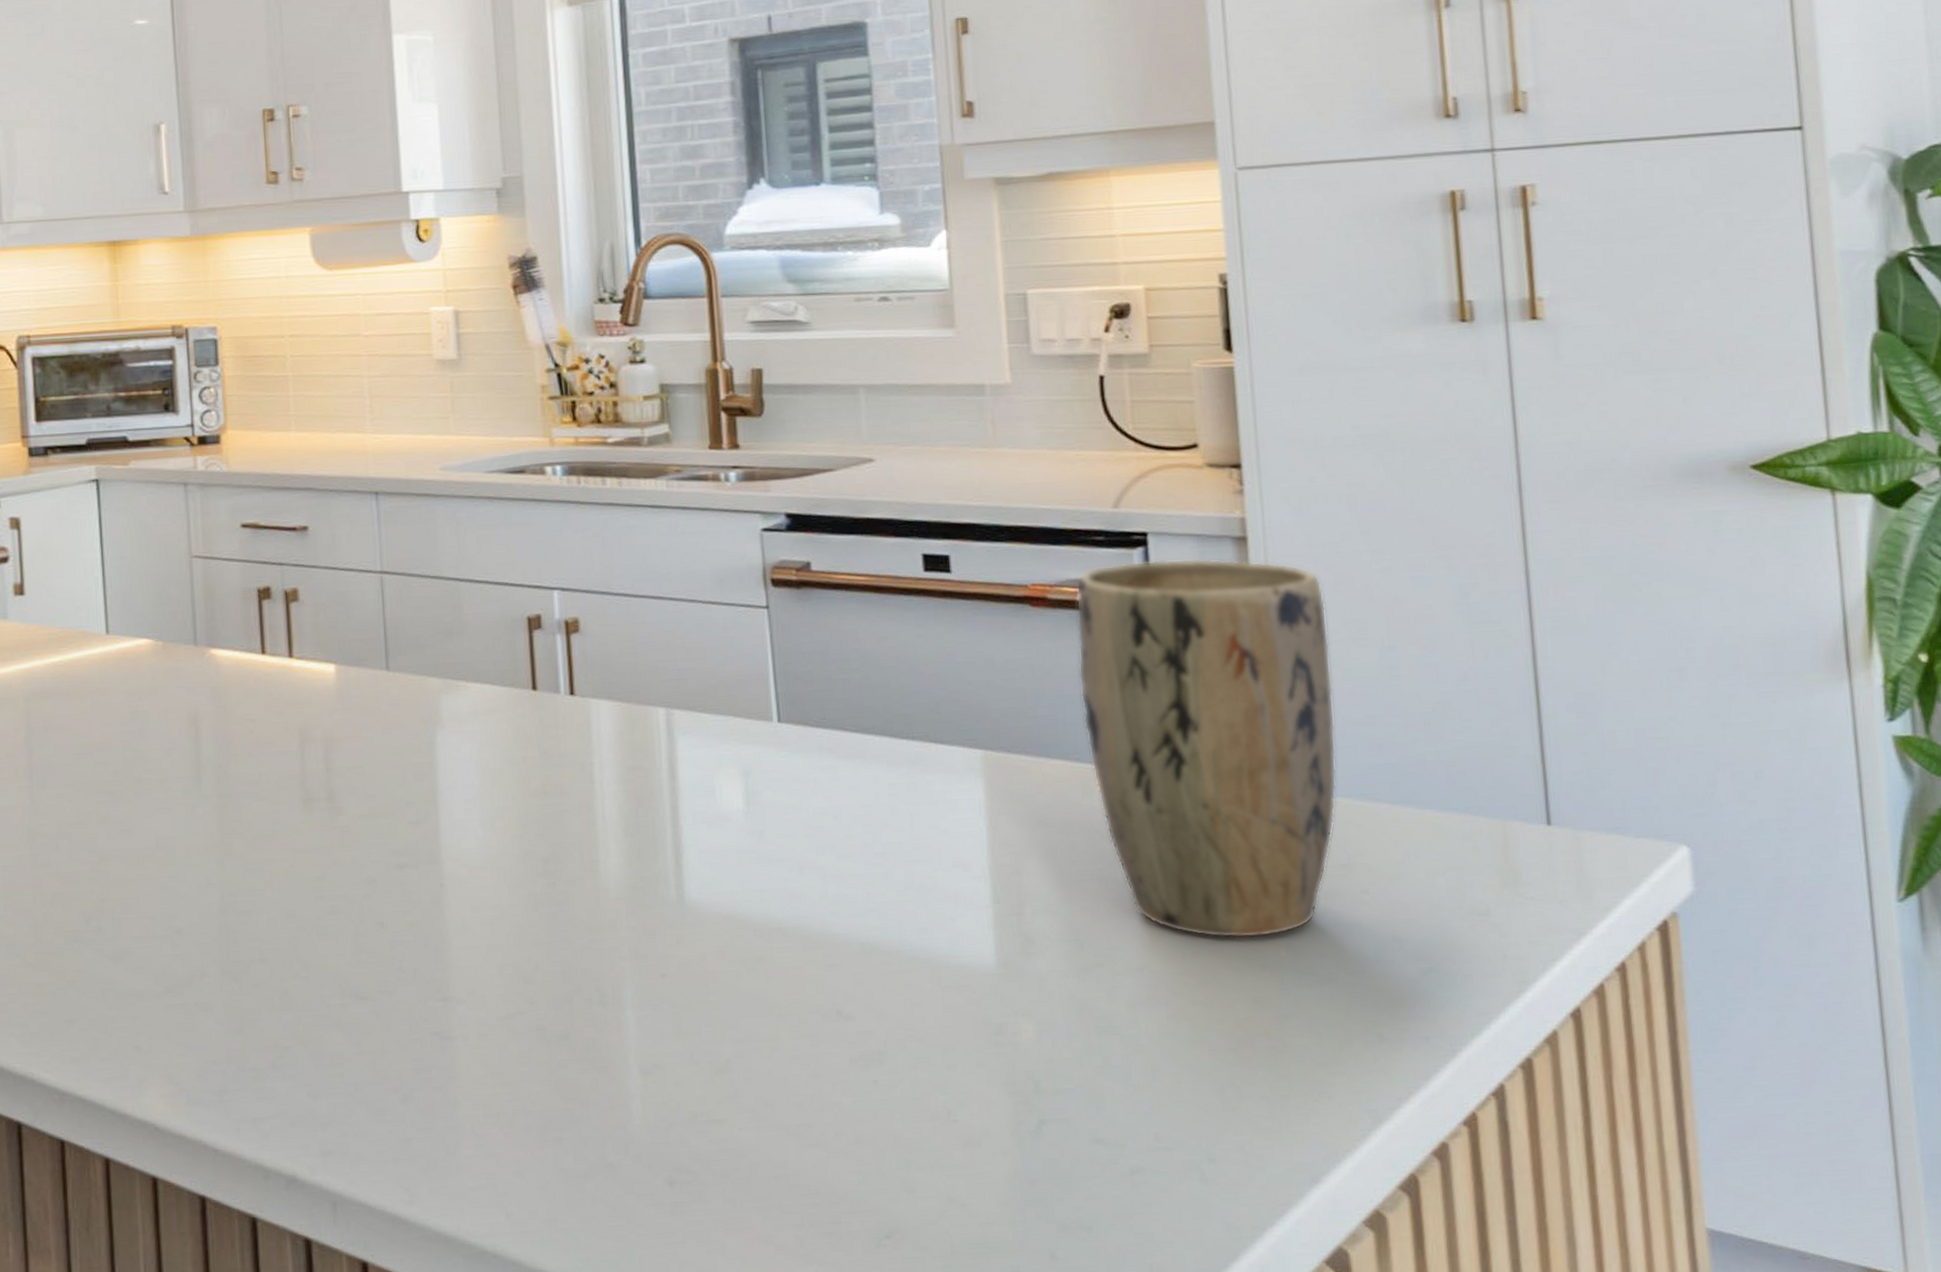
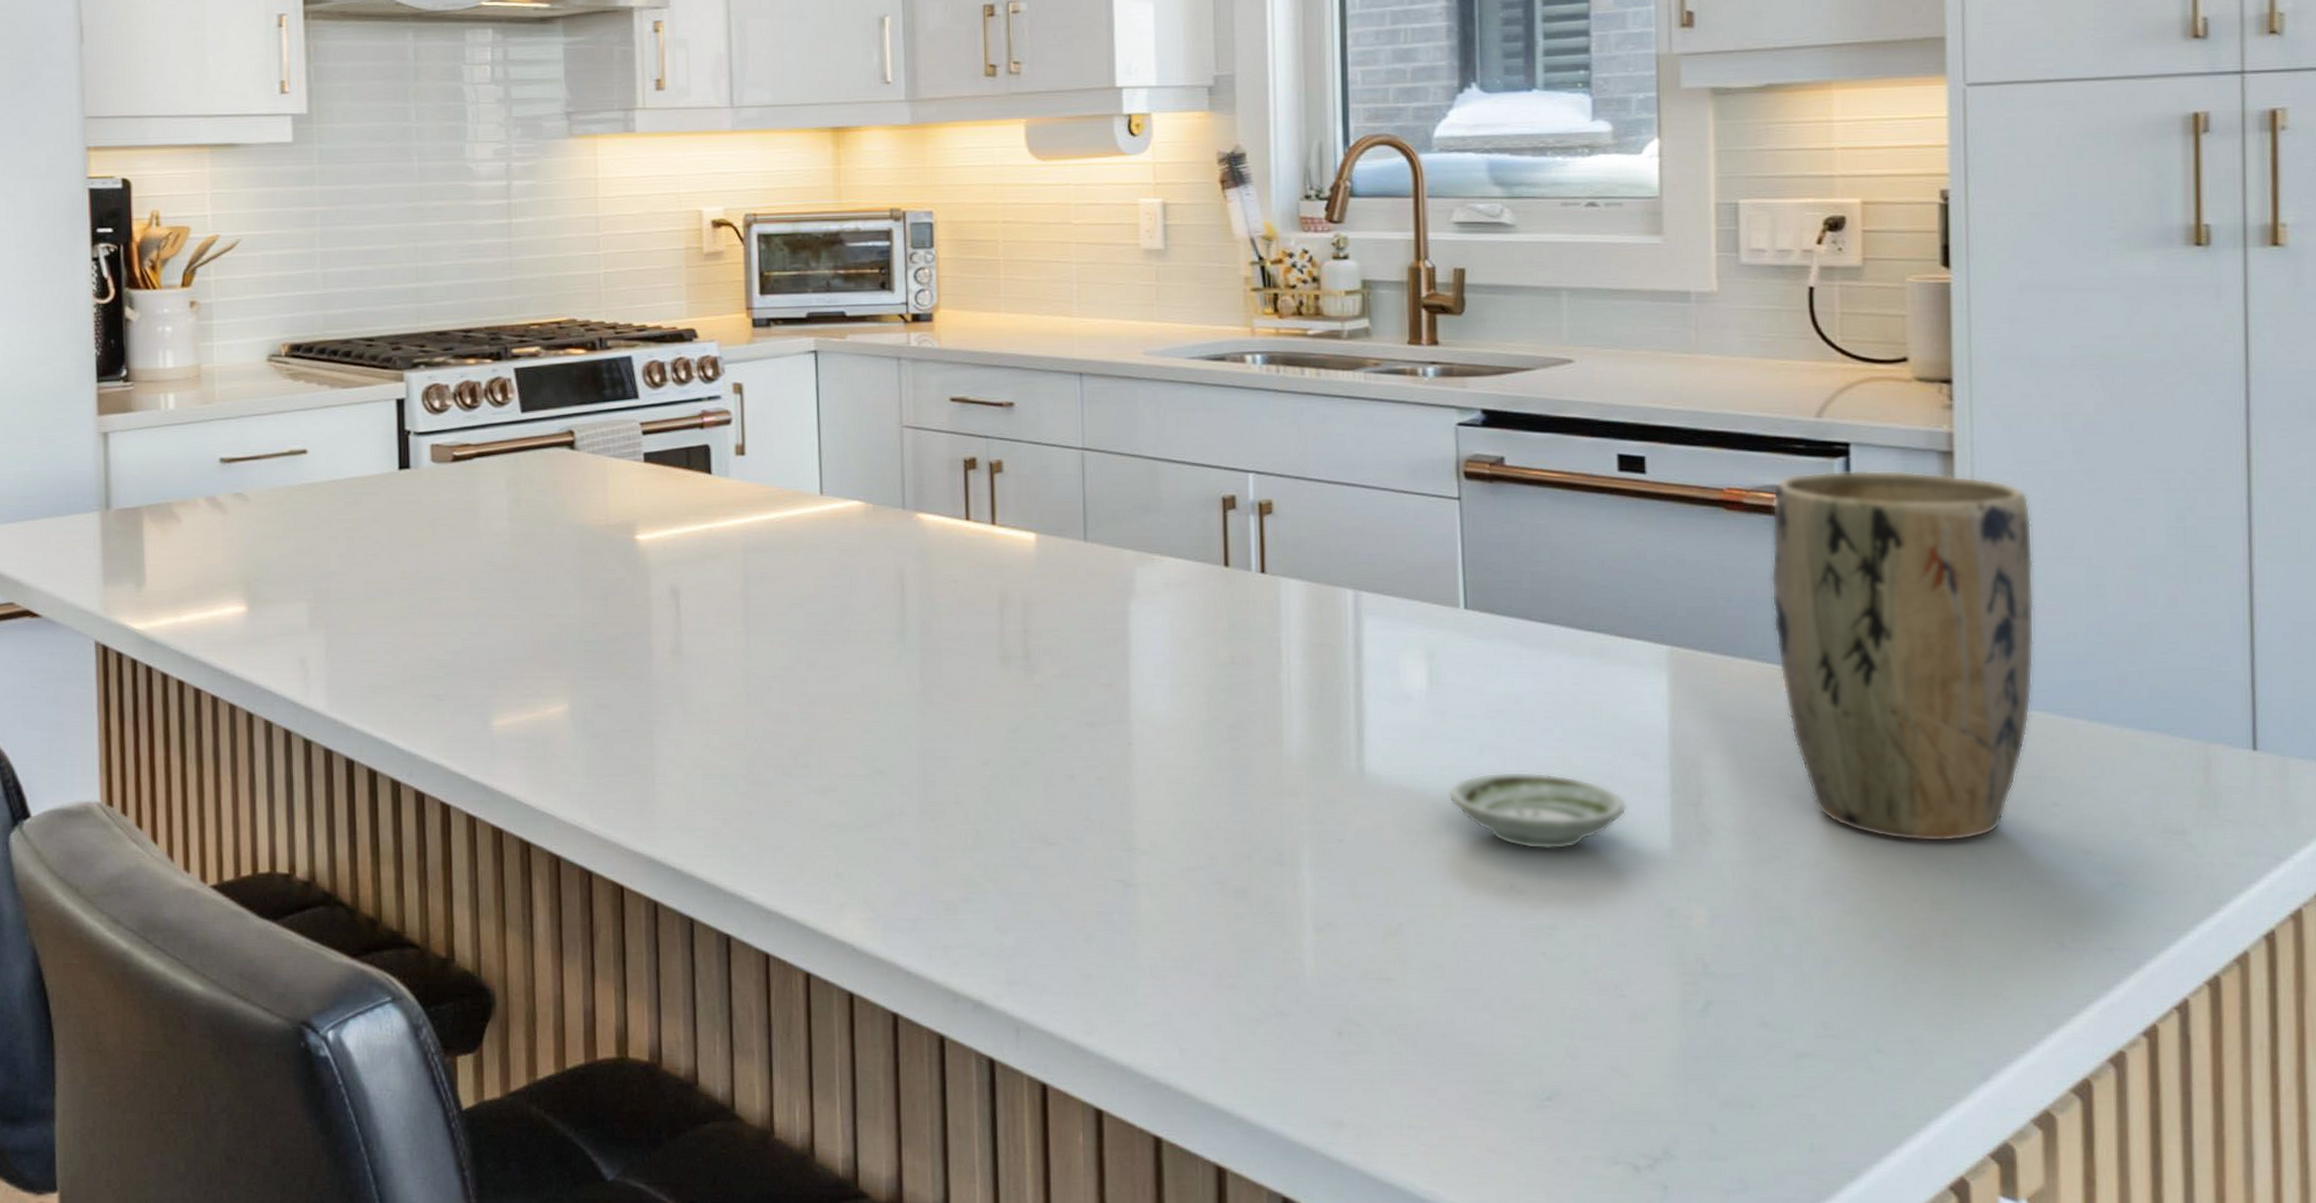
saucer: none [770,890,950,972] -> present [1448,771,1627,849]

